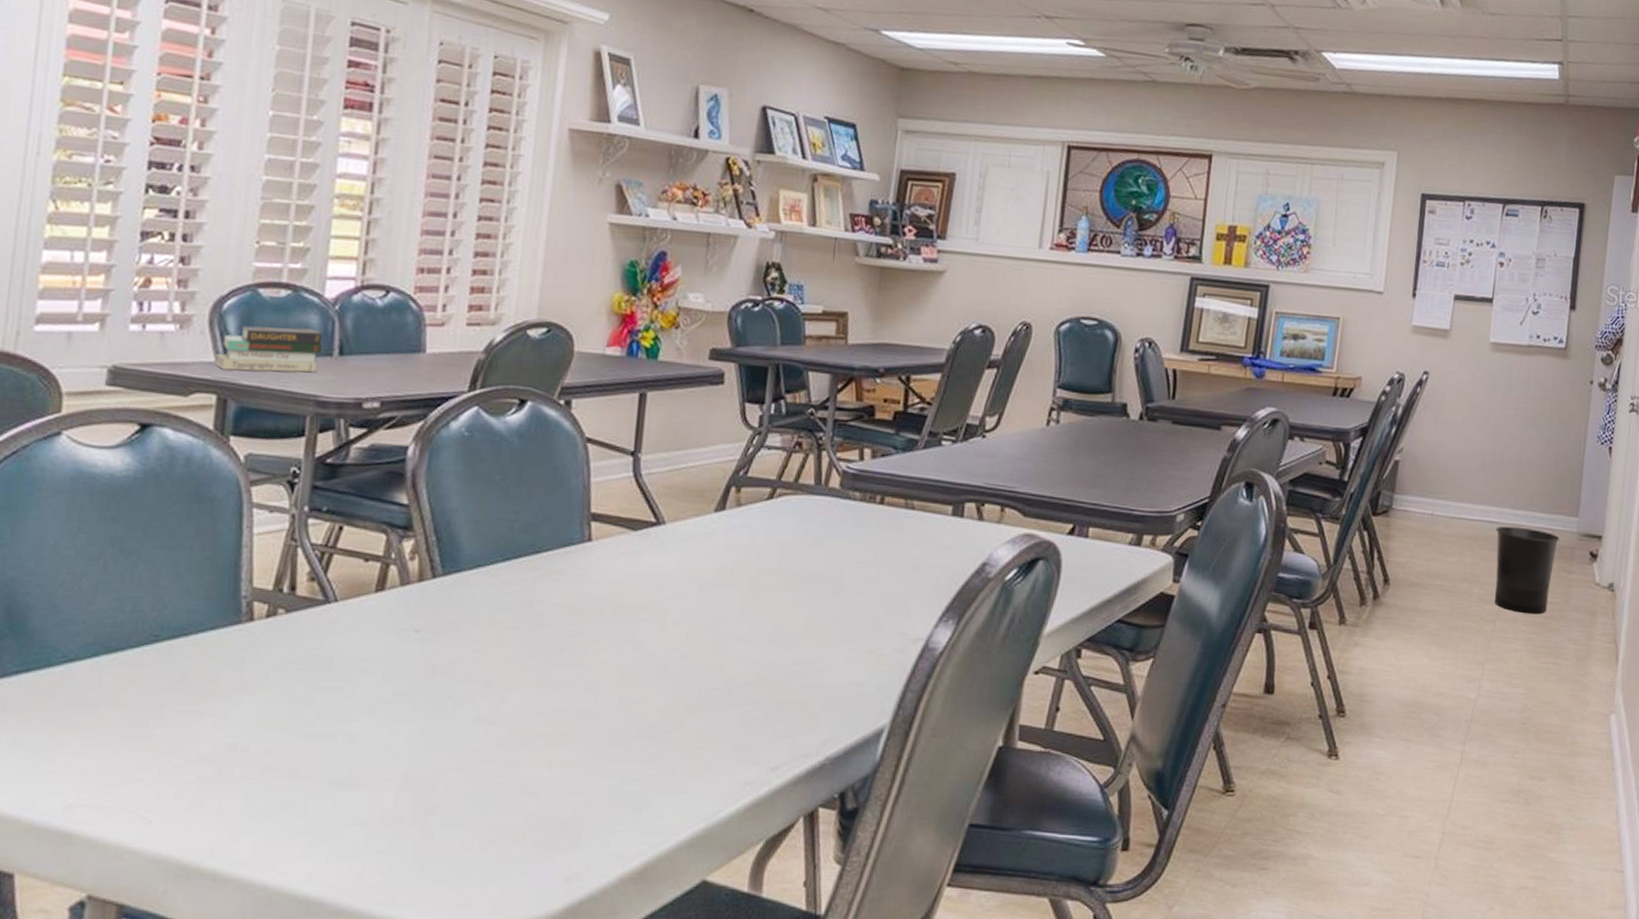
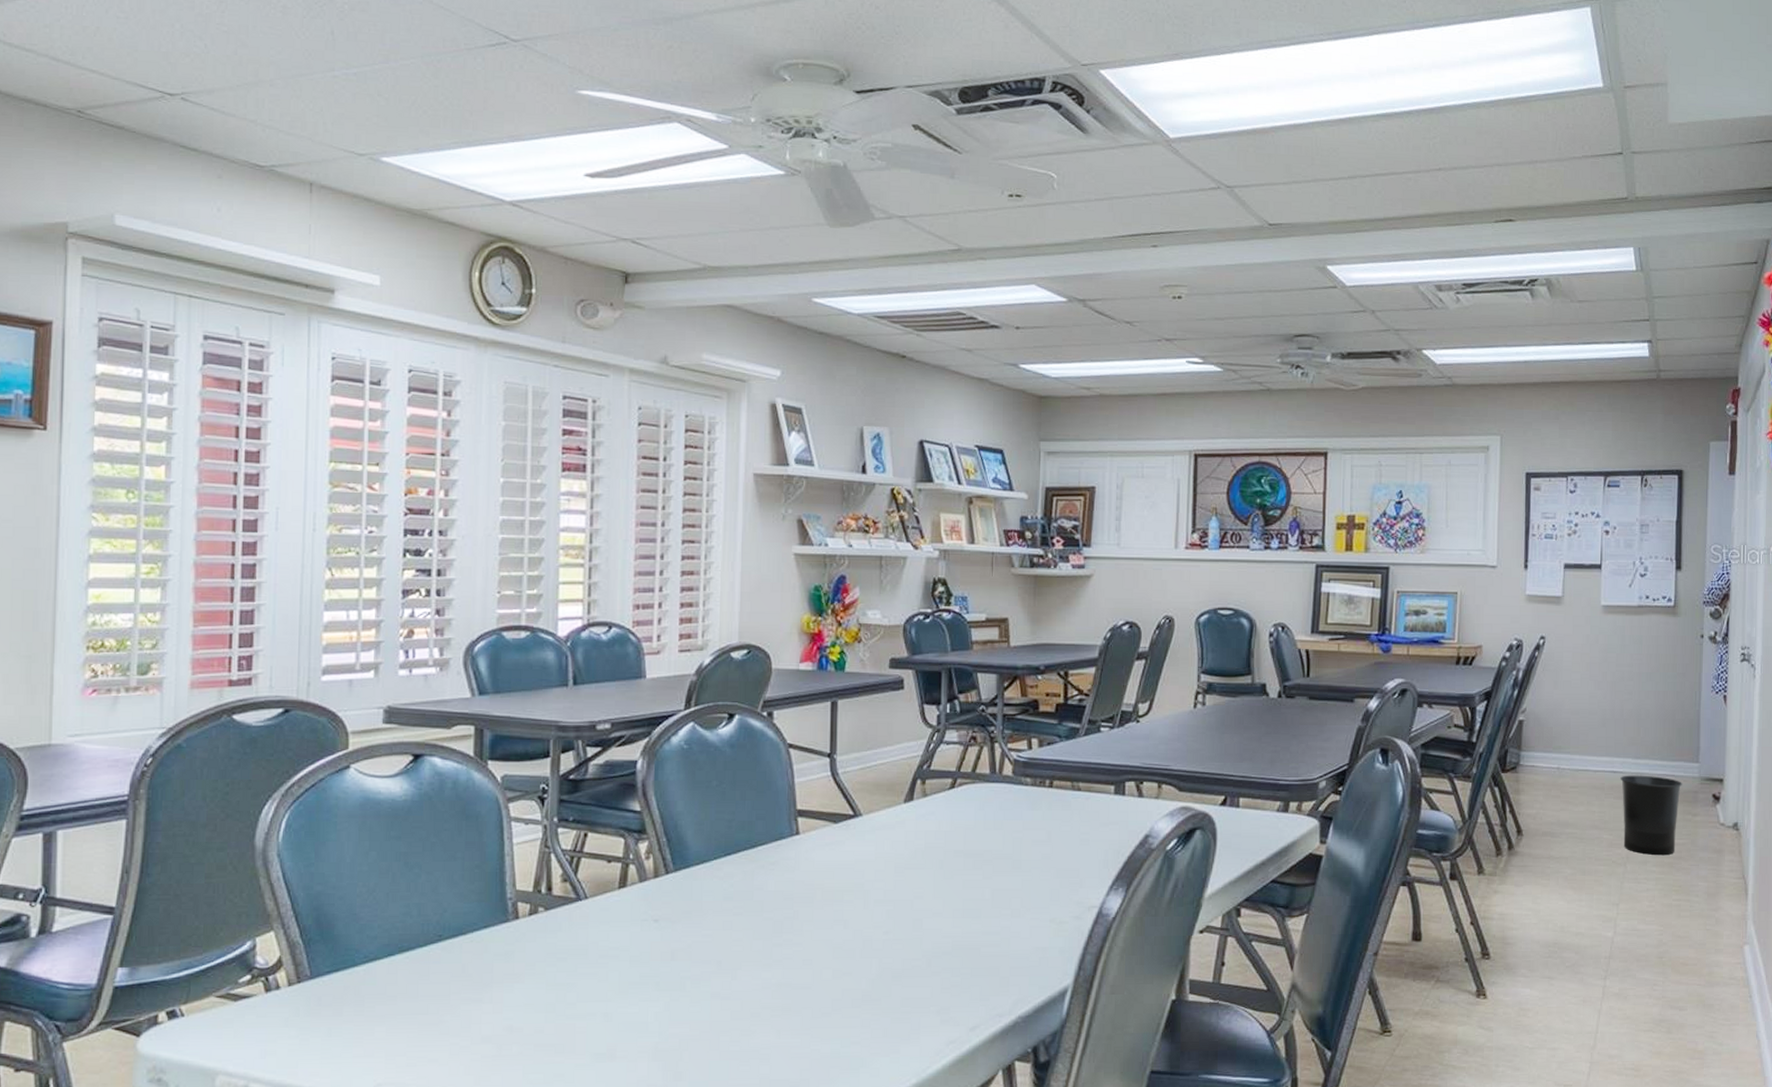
books: present [215,325,323,373] -> none [471,664,559,704]

